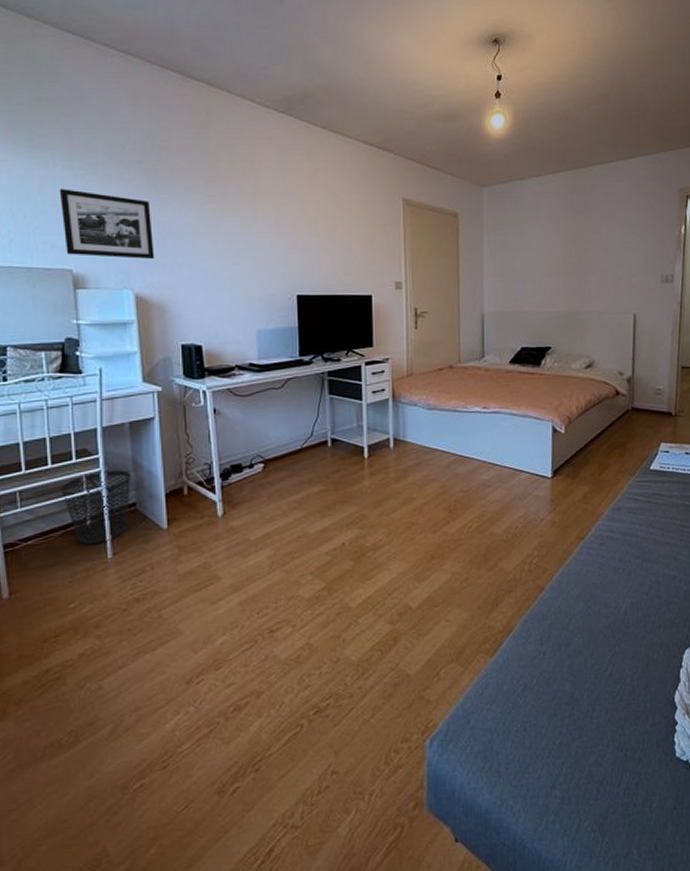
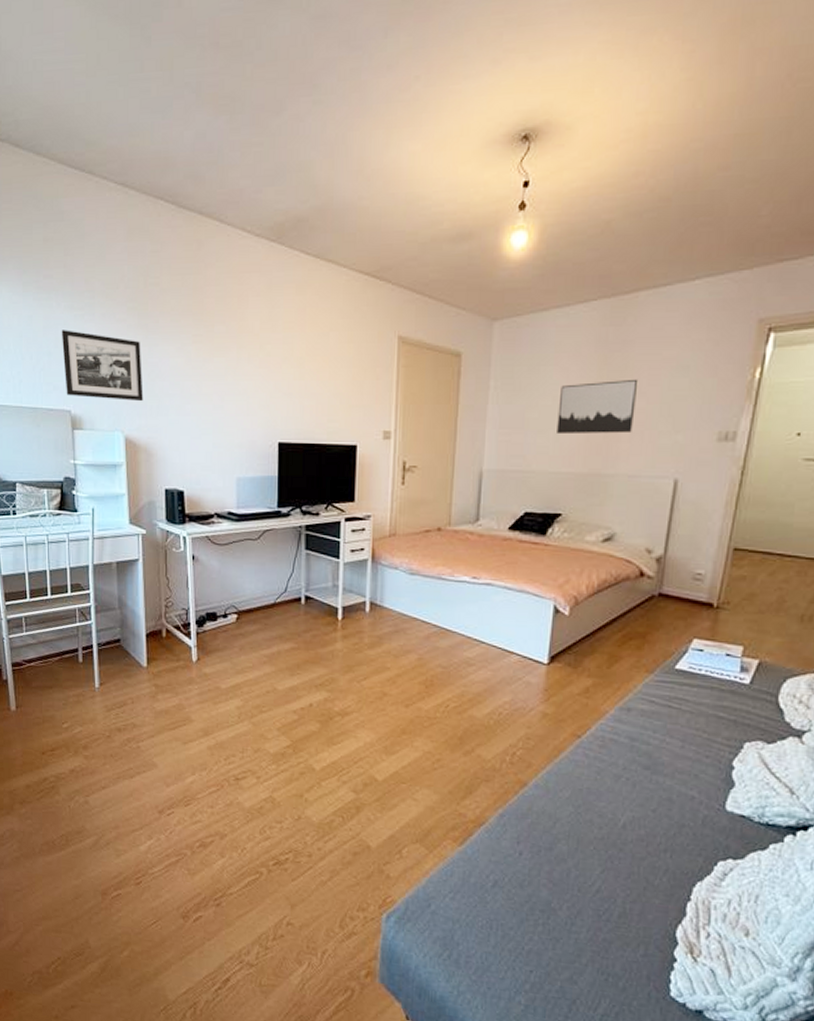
wastebasket: present [60,470,131,545] -> none [58,606,116,673]
wall art: none [540,234,600,281] -> present [557,379,639,435]

